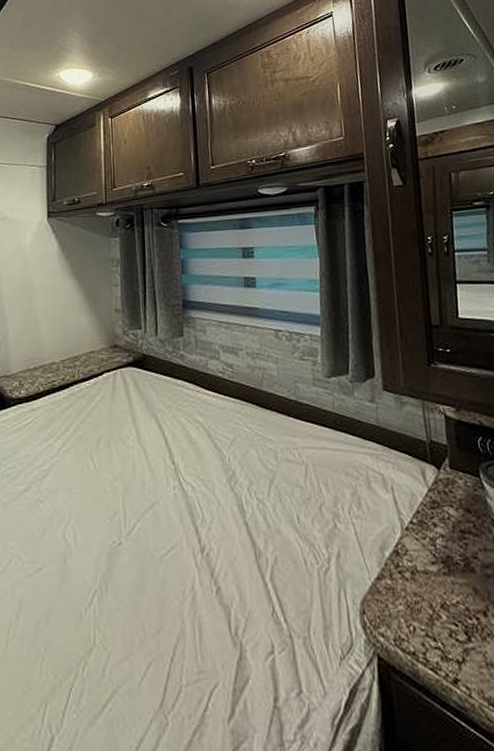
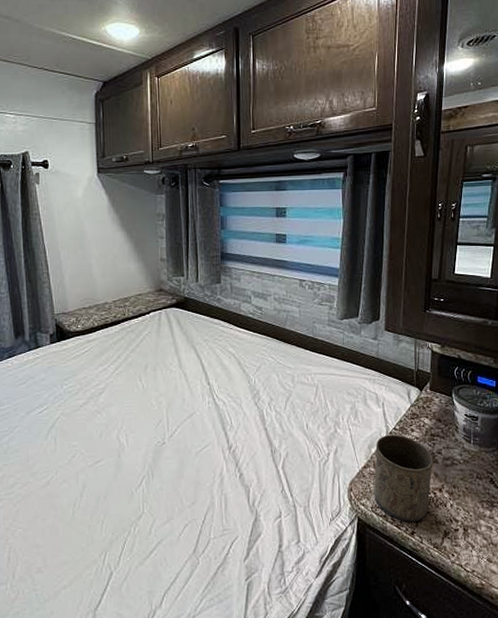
cup: none [389,530,473,663] -> present [374,434,434,522]

